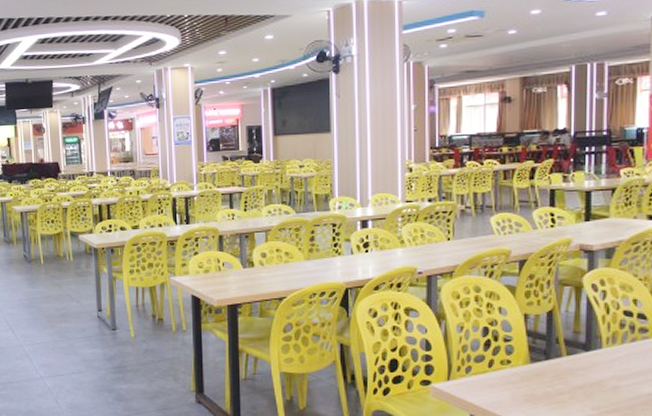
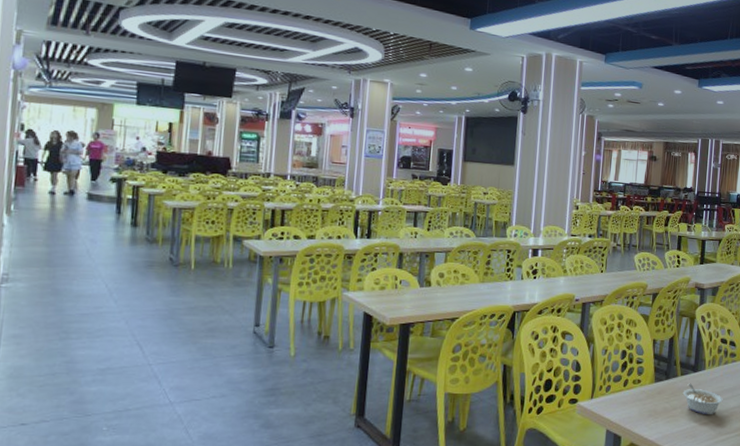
legume: none [571,364,632,403] -> present [682,383,723,415]

